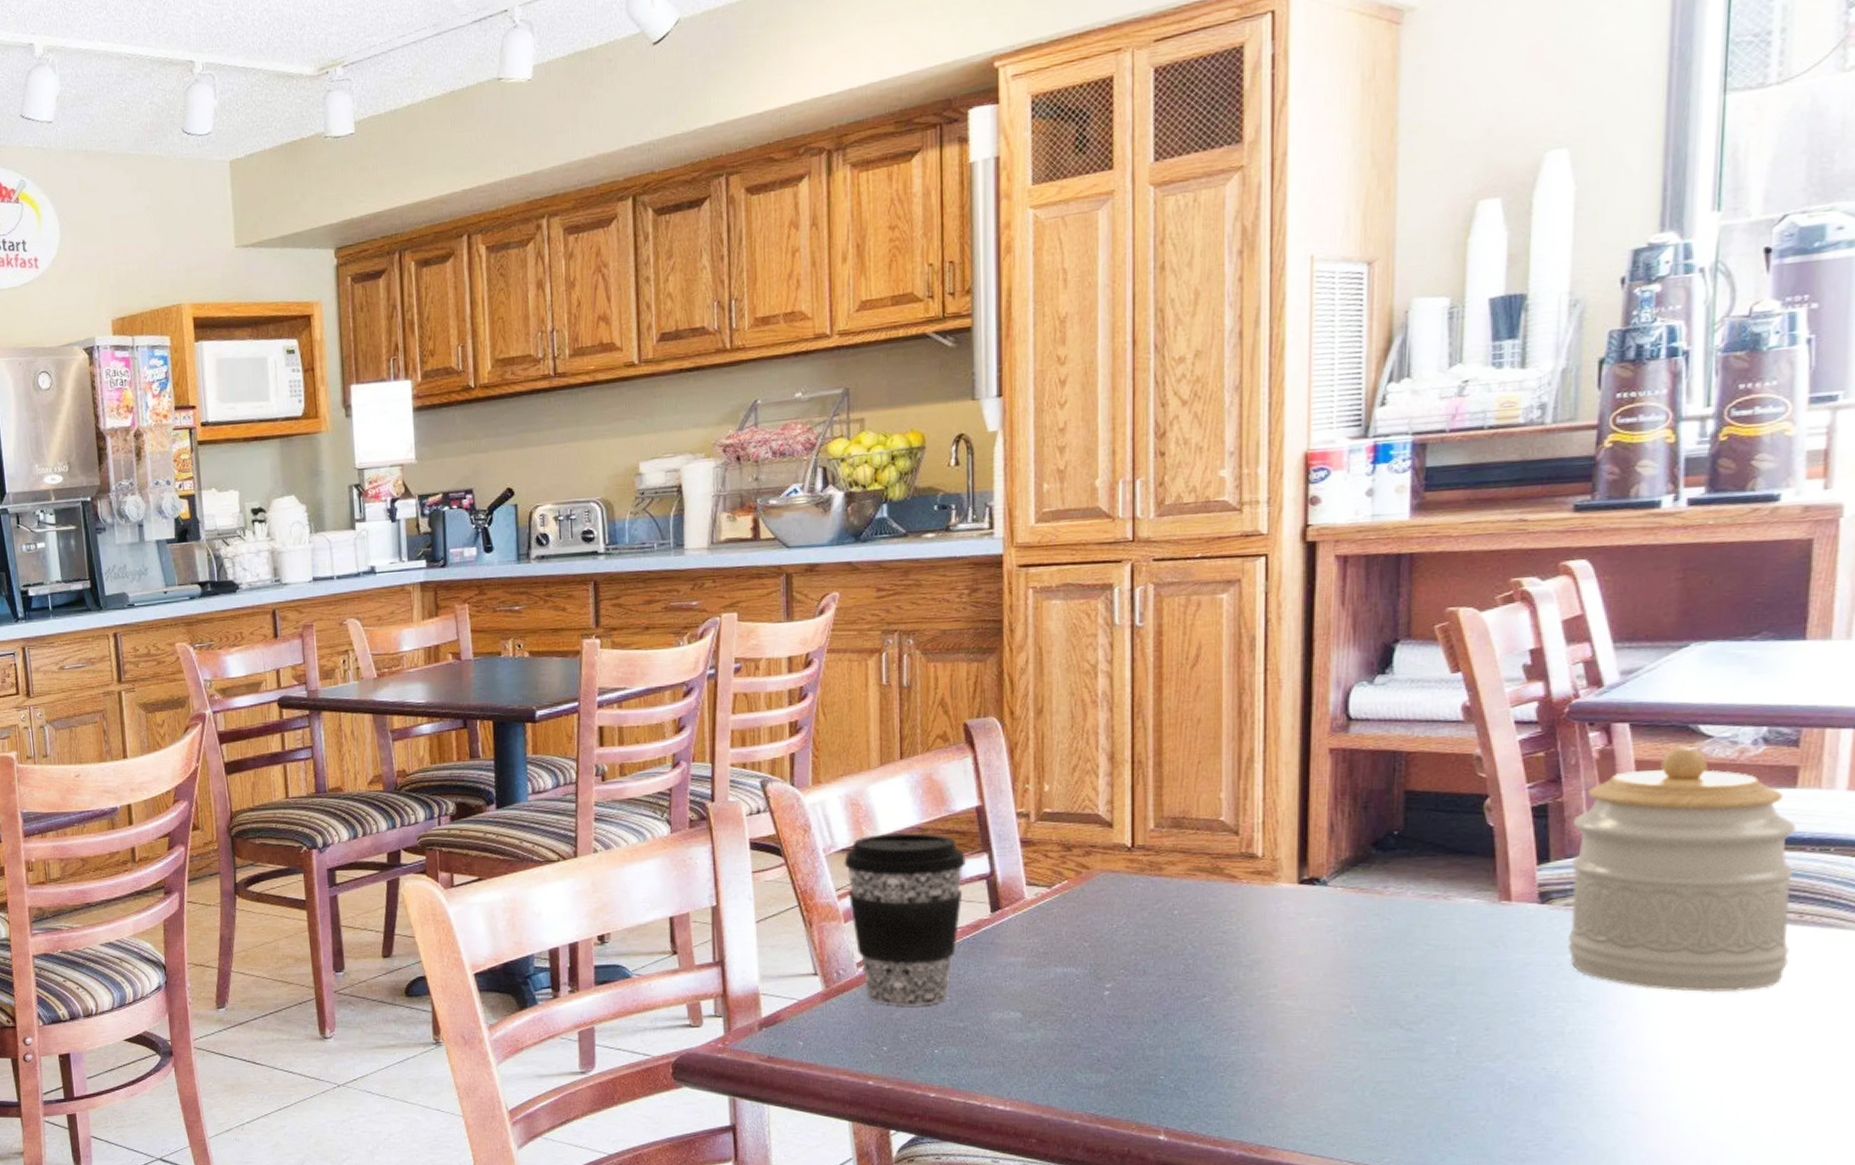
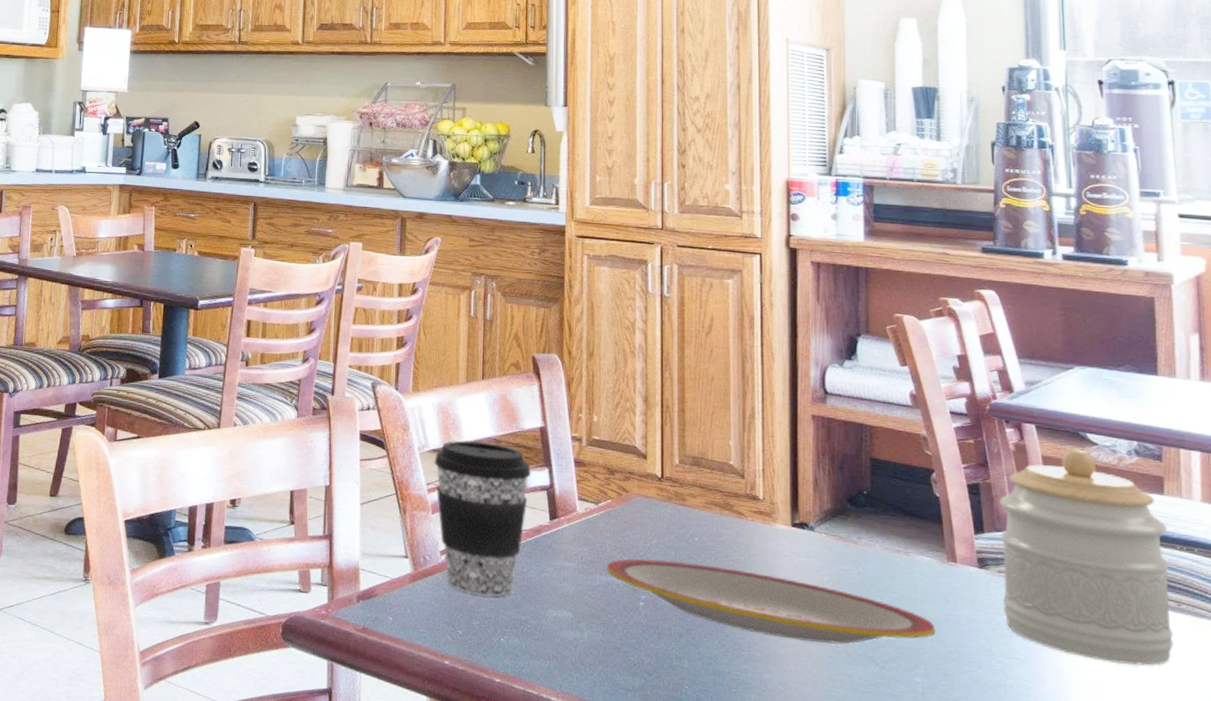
plate: none [1063,940,1479,1012] -> present [607,559,936,644]

